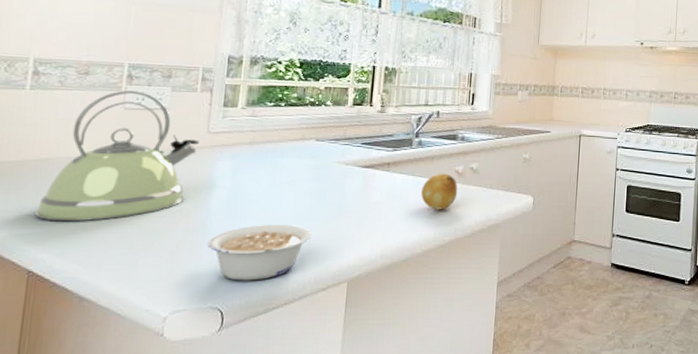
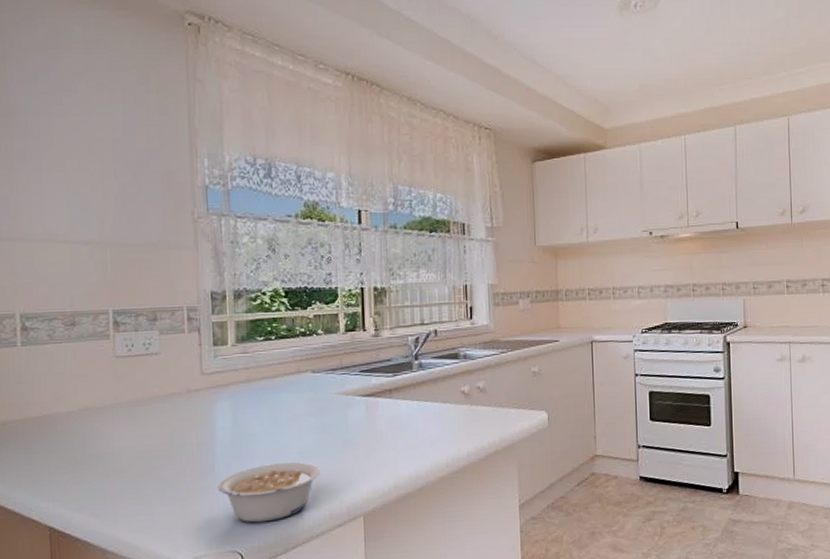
kettle: present [34,90,200,222] -> none [46,337,195,477]
fruit: present [421,173,458,210] -> none [428,395,467,435]

